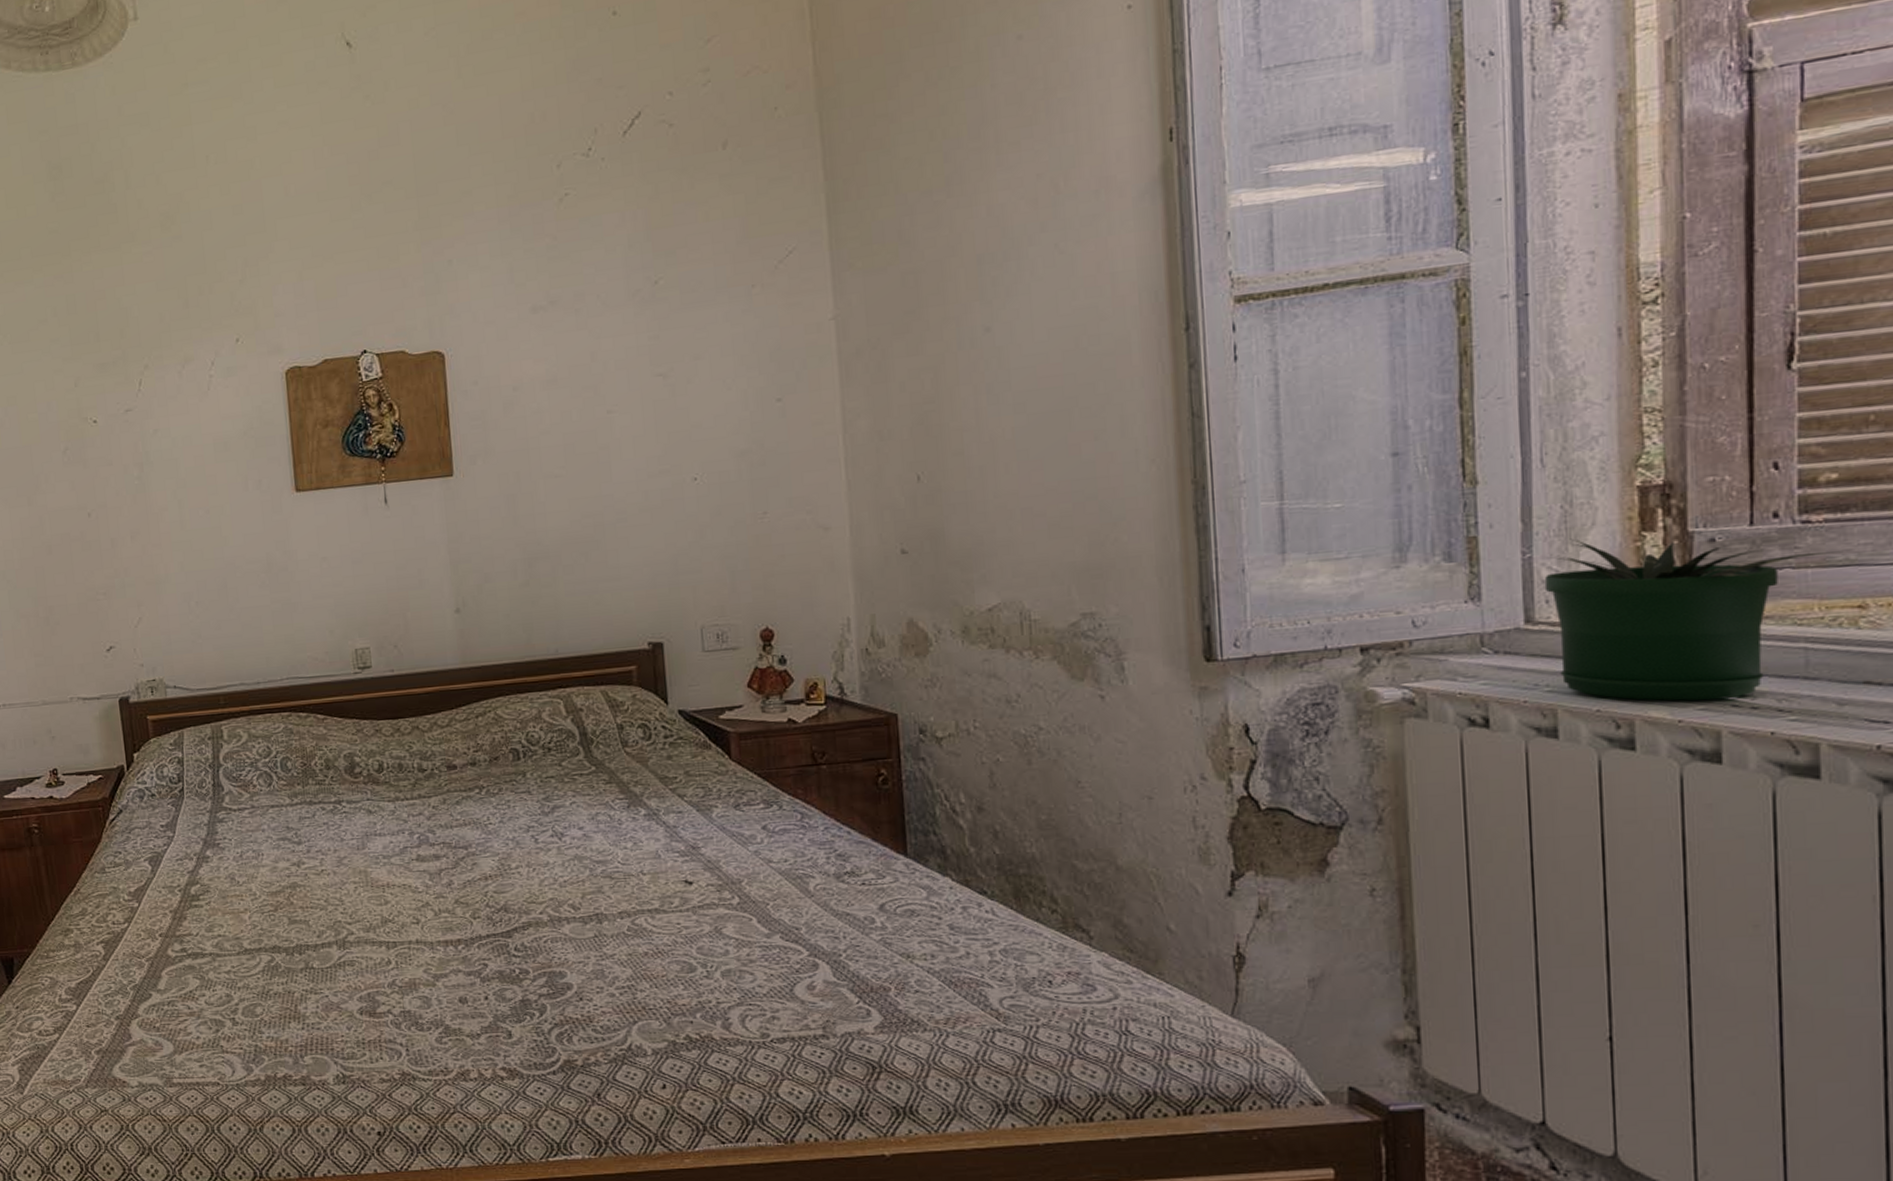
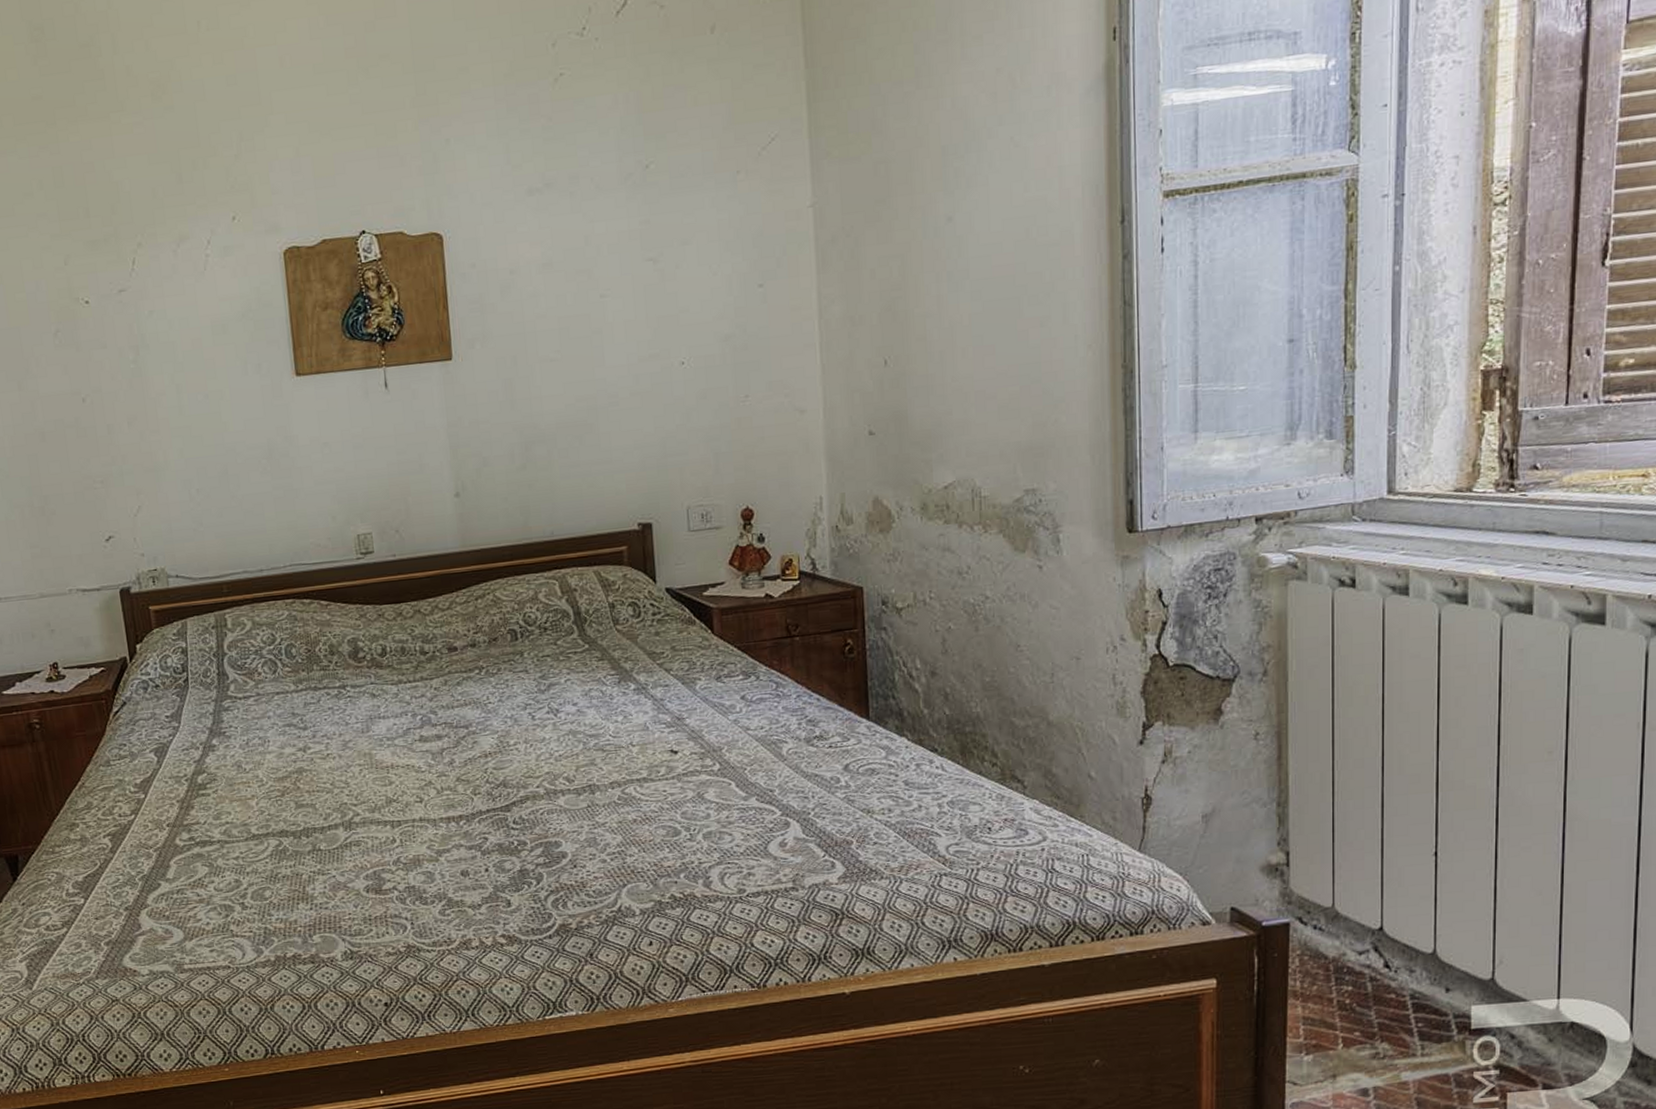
planter: present [1544,538,1844,702] -> none [1404,417,1634,561]

